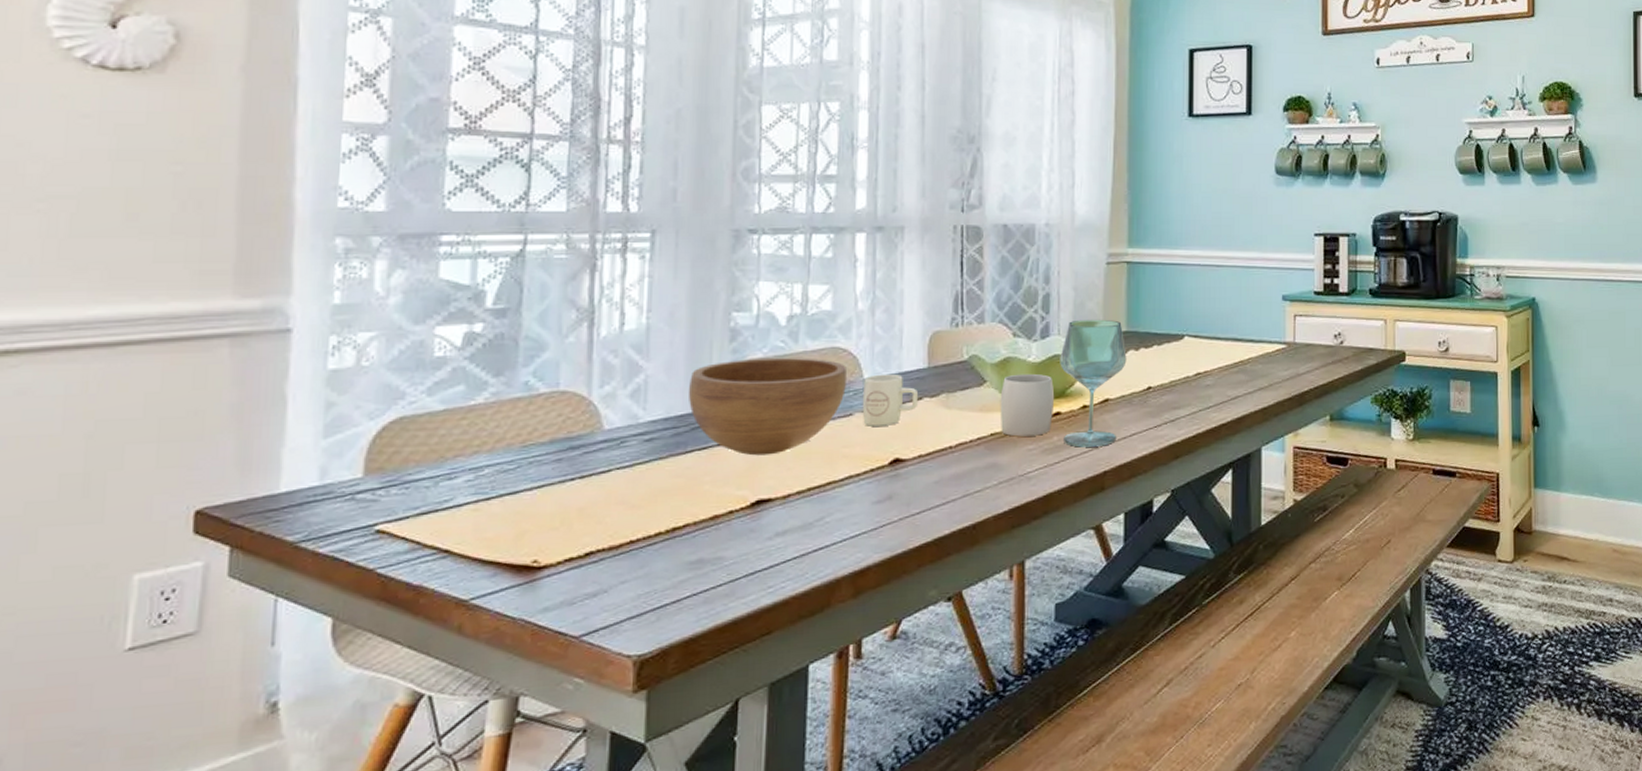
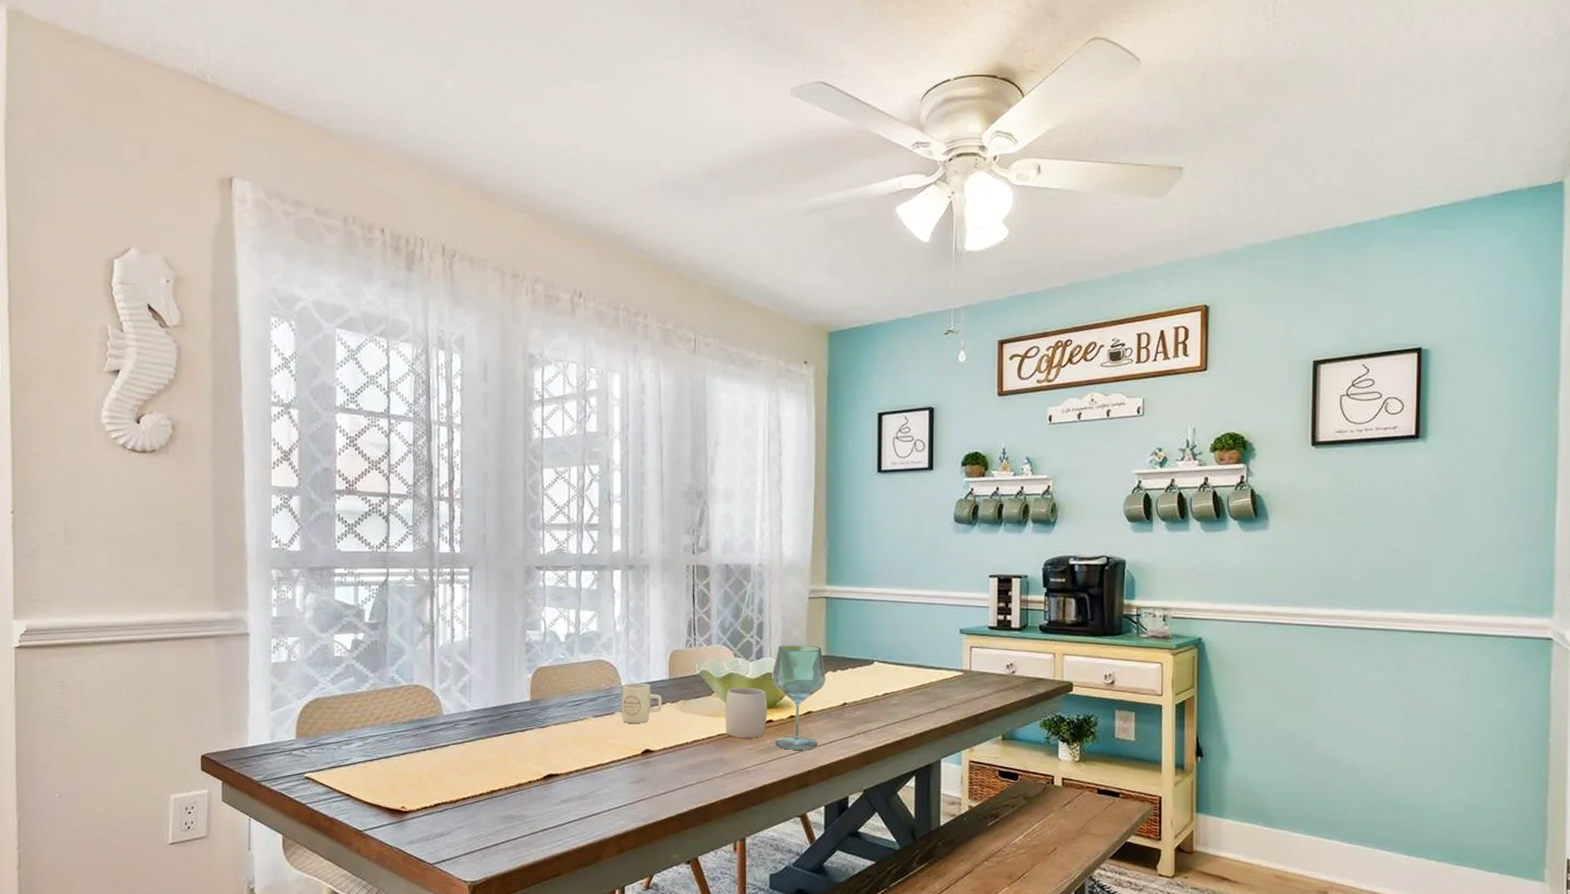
bowl: present [689,358,848,456] -> none [499,667,610,741]

